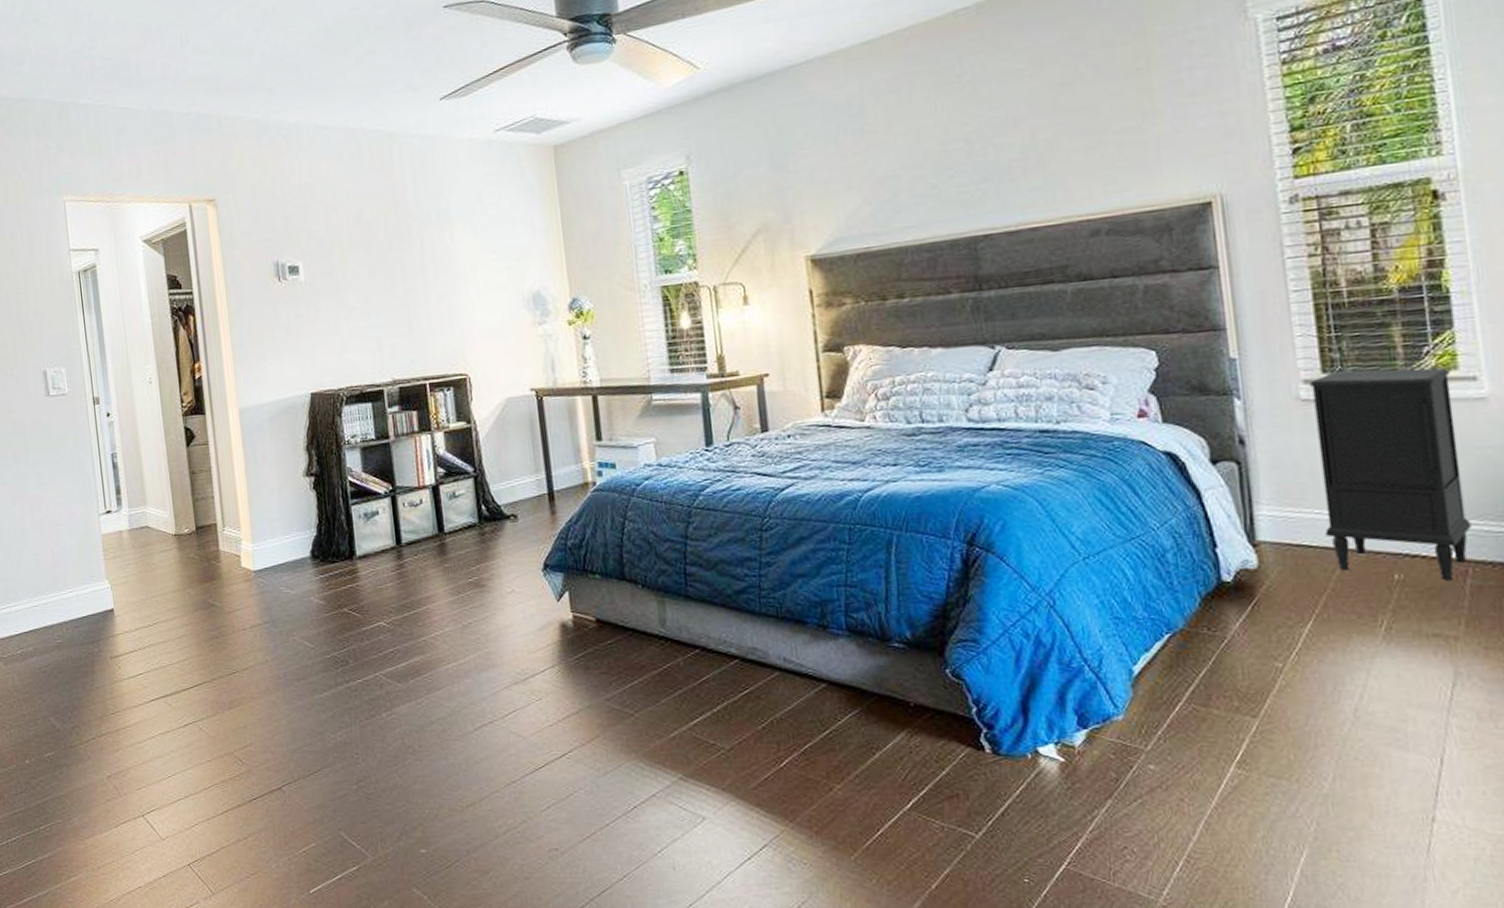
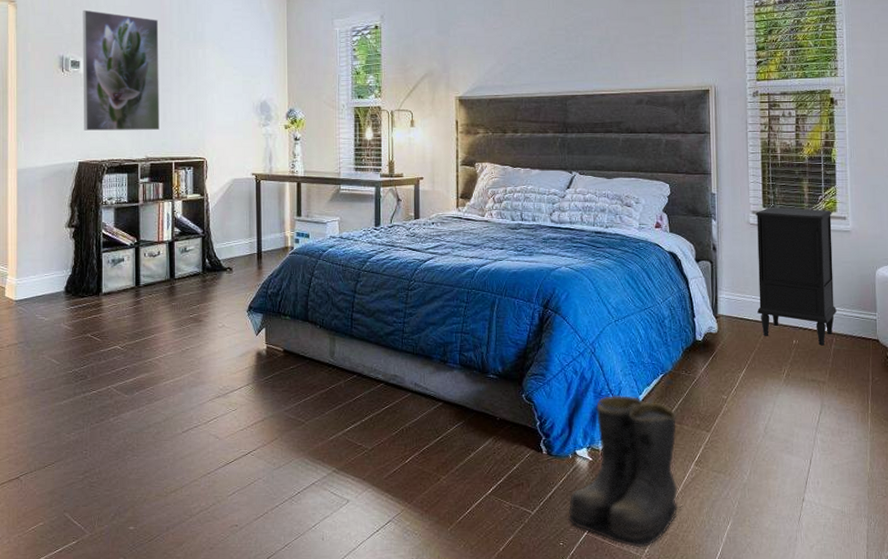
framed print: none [295,199,406,353] -> present [82,9,159,131]
boots: none [1032,666,1220,888] -> present [568,395,682,548]

